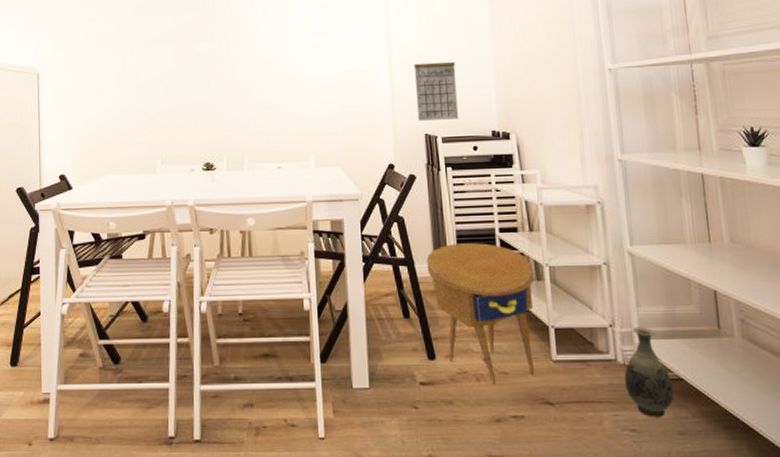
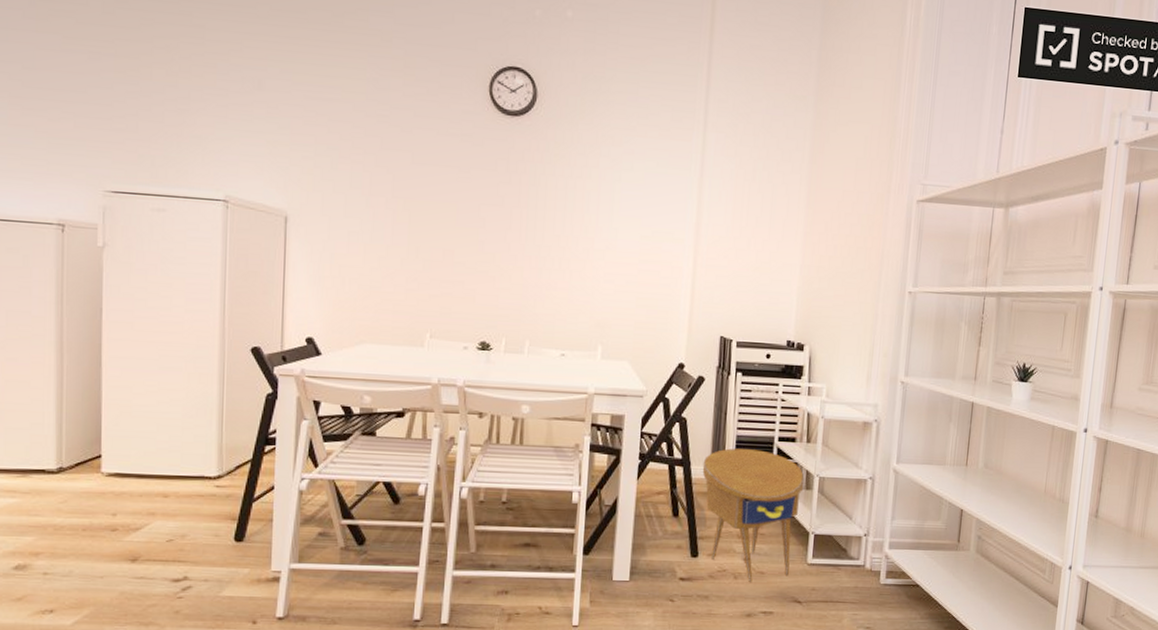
calendar: present [413,61,459,121] -> none [715,261,762,325]
vase: present [624,327,674,417] -> none [867,537,910,617]

